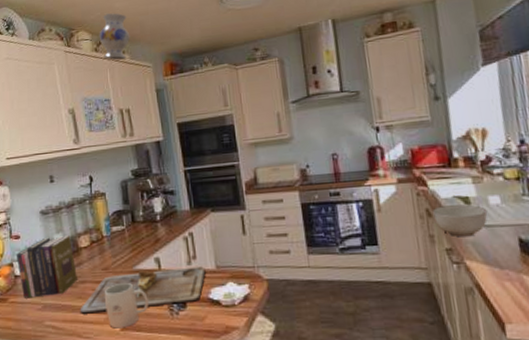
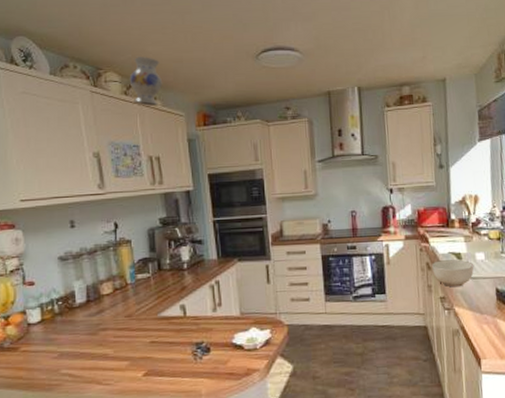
books: present [16,235,77,298] -> none [29,282,98,347]
cutting board: present [80,266,206,314] -> none [100,313,230,361]
mug: present [104,282,149,329] -> none [126,329,172,375]

